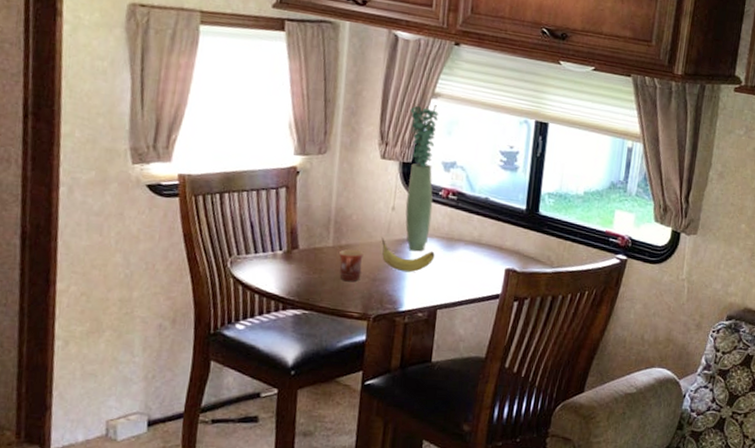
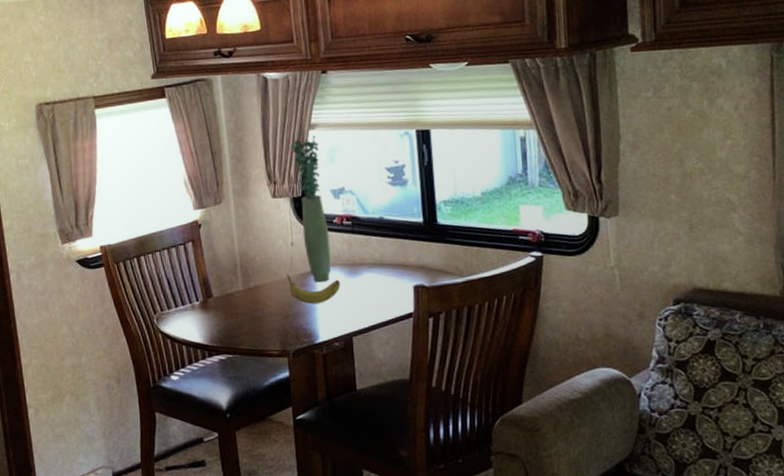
mug: present [338,249,364,282] -> none [249,289,274,322]

